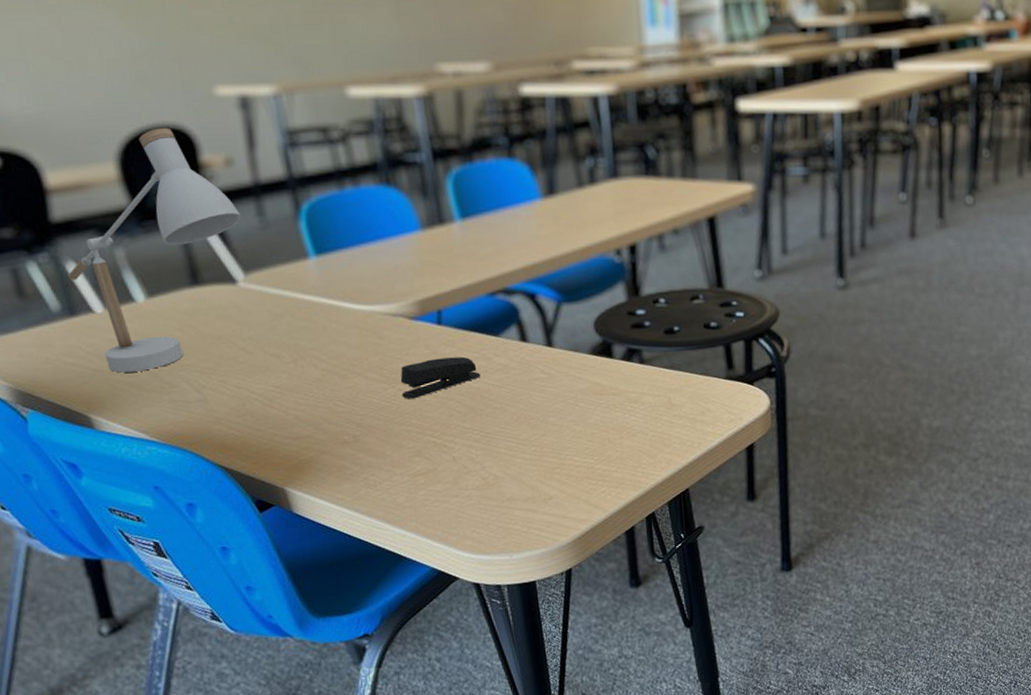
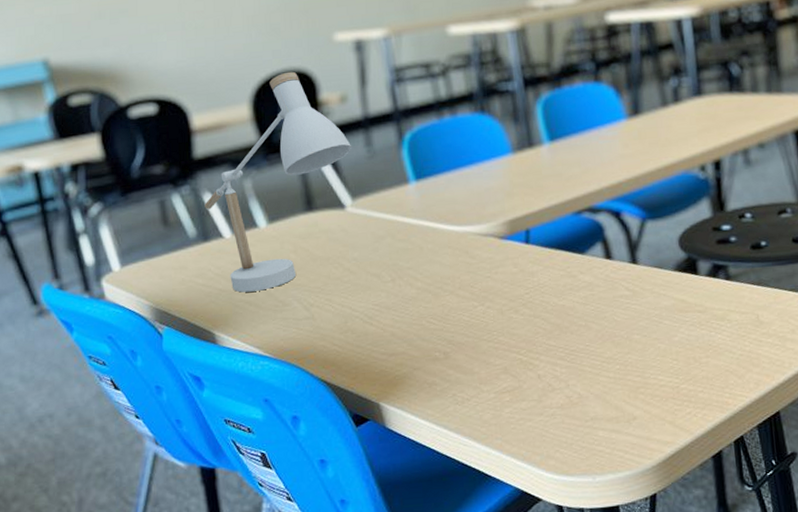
stapler: present [400,356,482,399] -> none [489,274,567,317]

